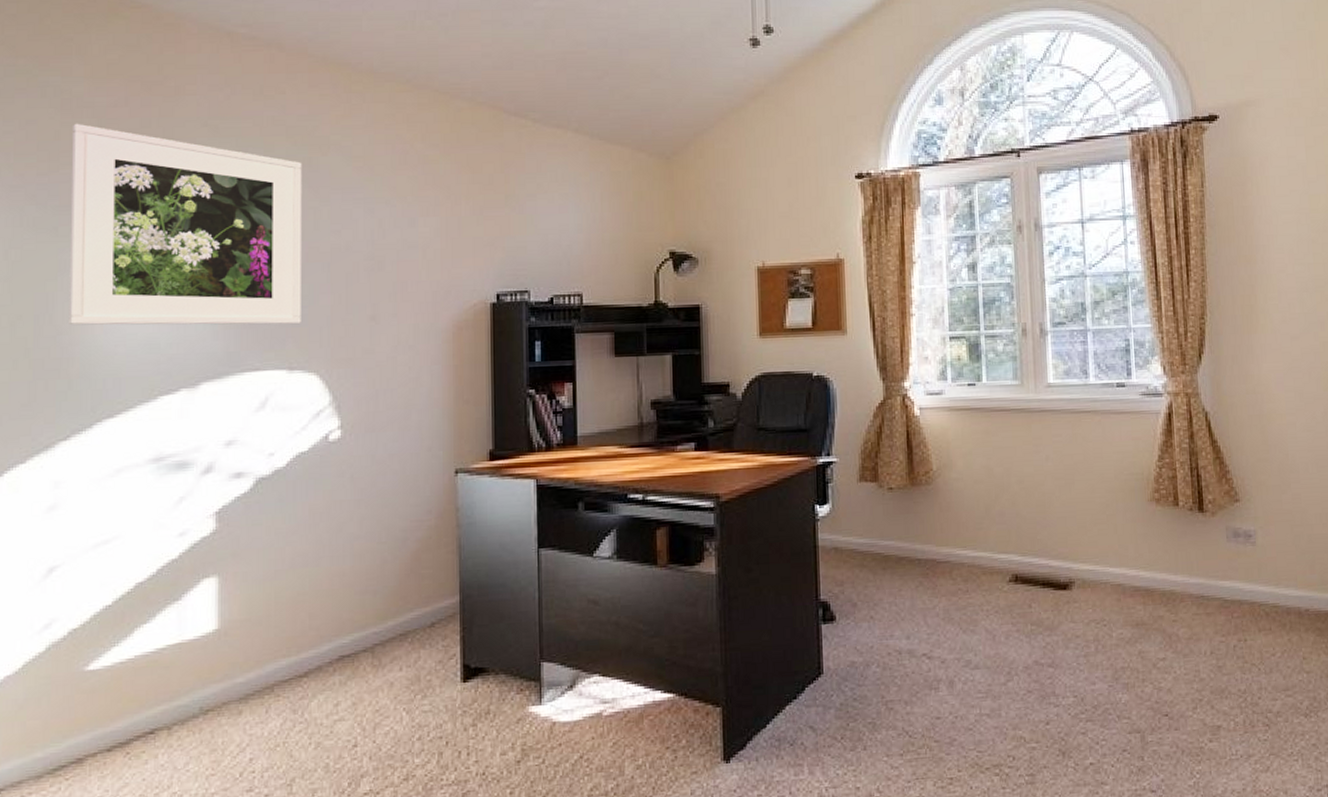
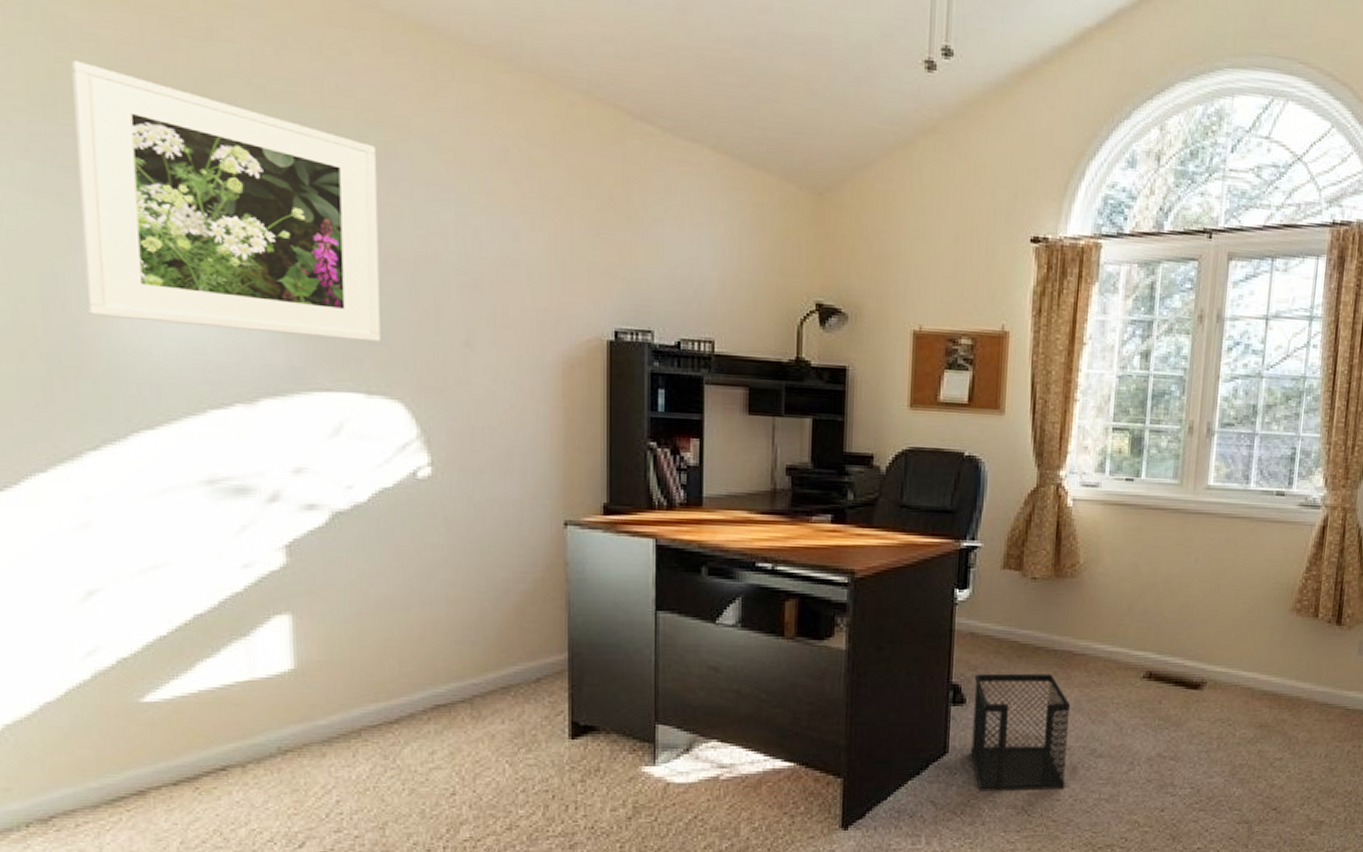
wastebasket: none [843,584,944,713] -> present [970,673,1071,791]

